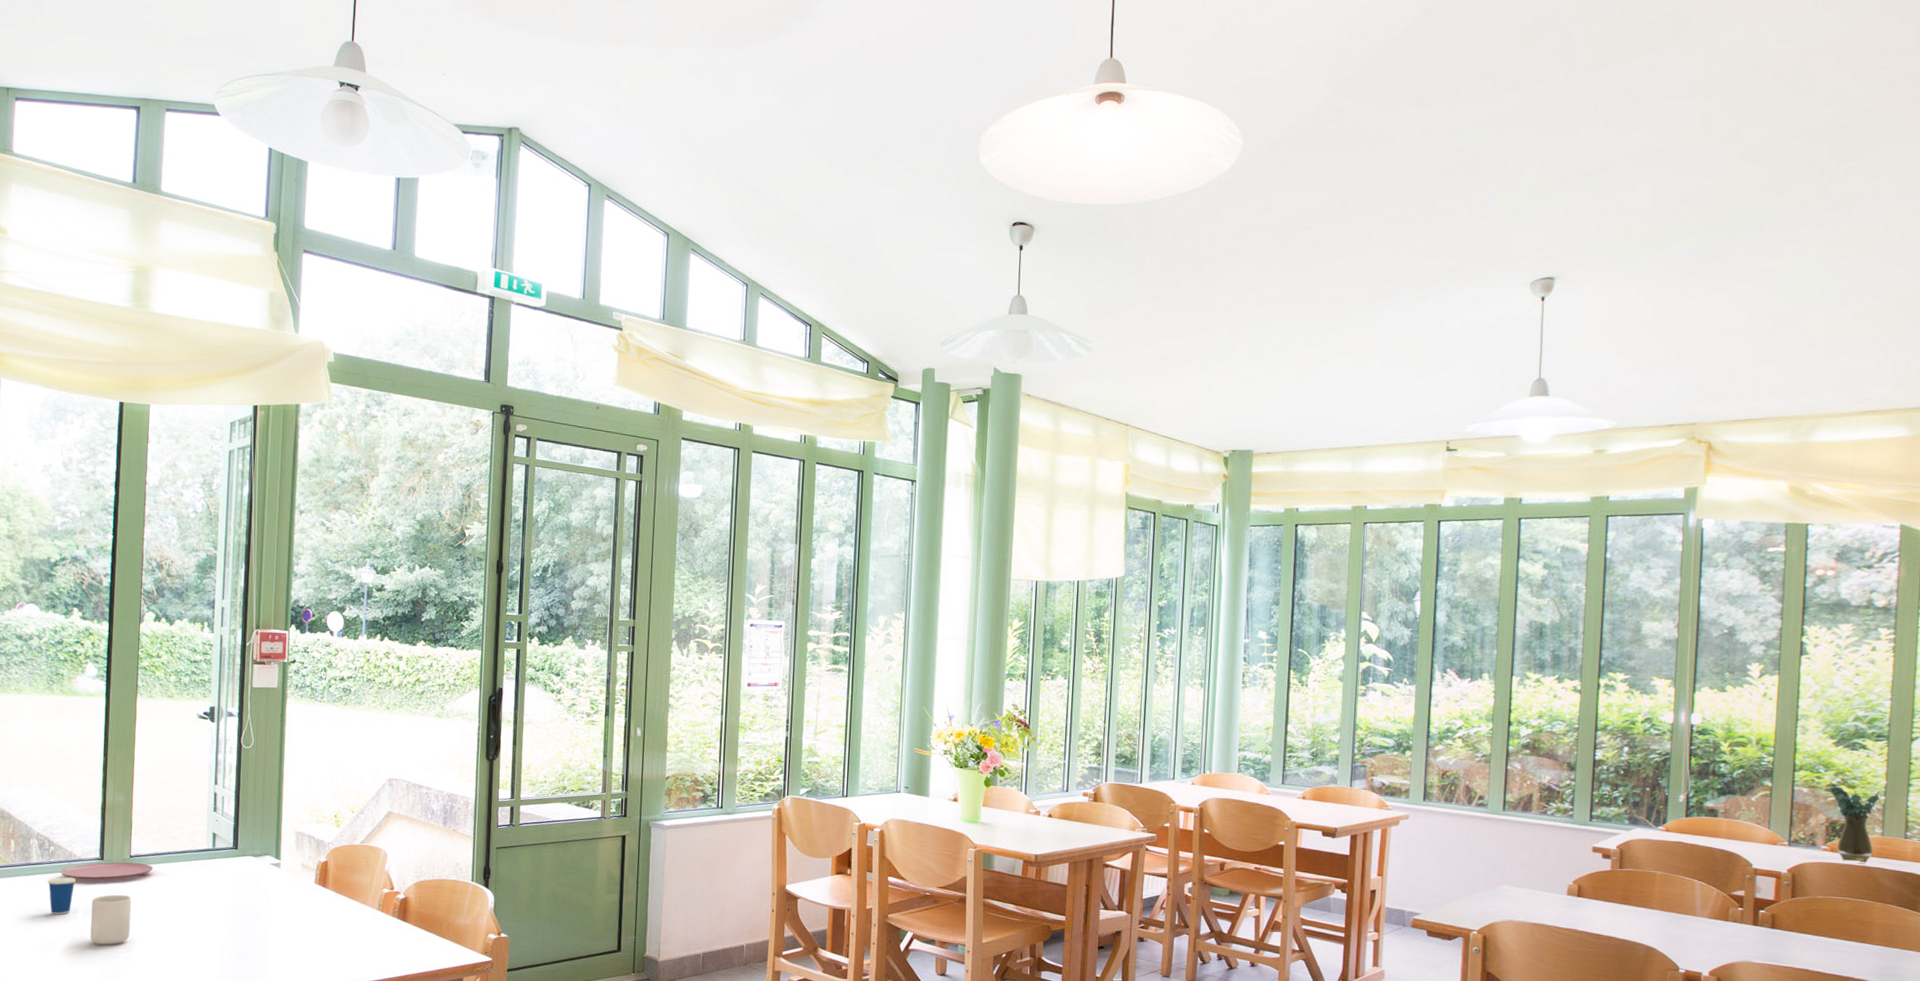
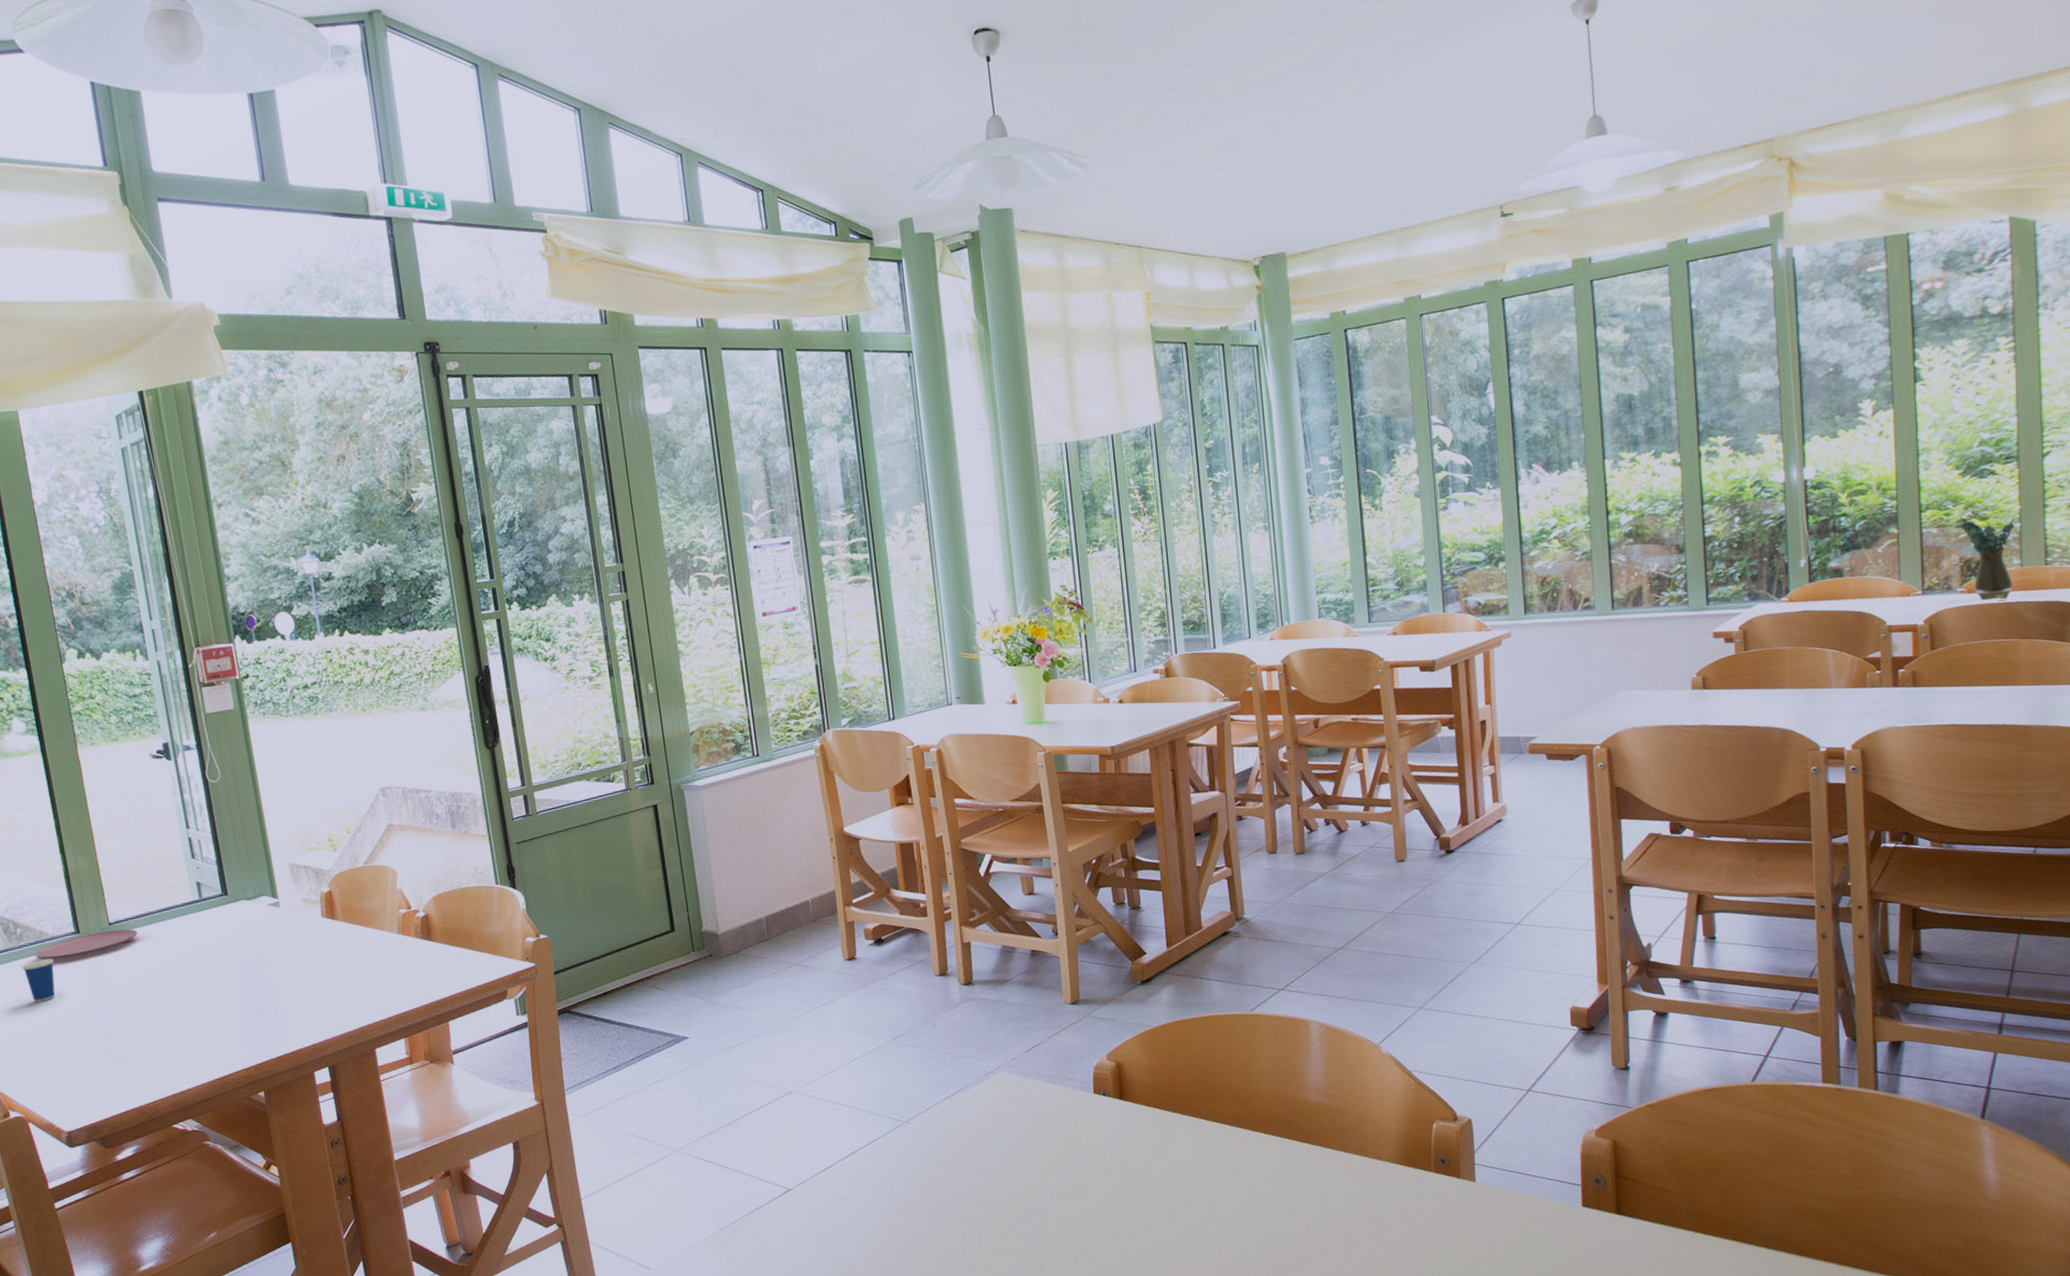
cup: present [90,894,132,945] -> none [77,967,128,1026]

